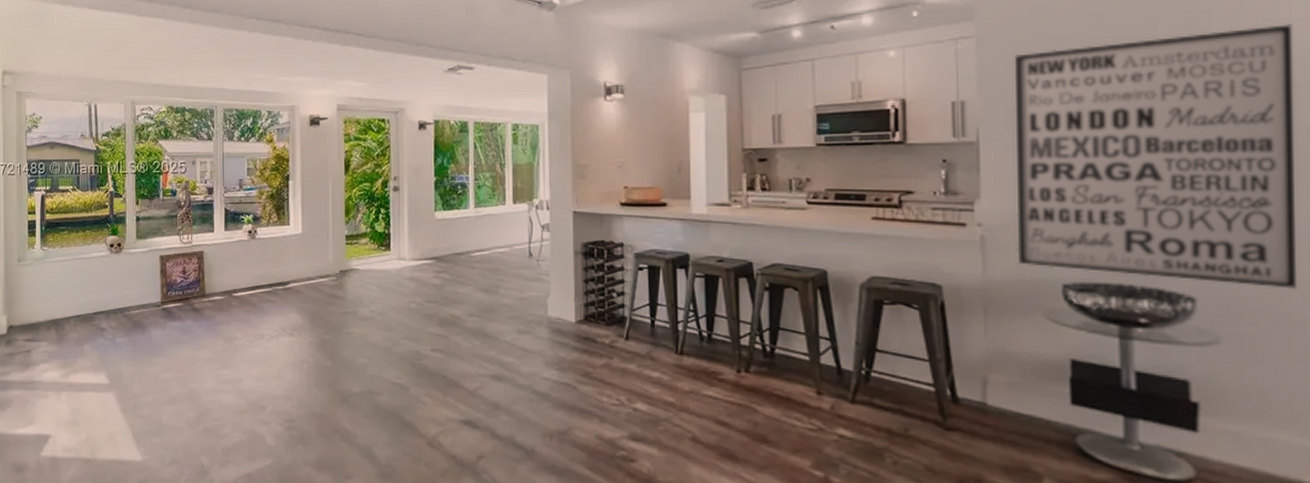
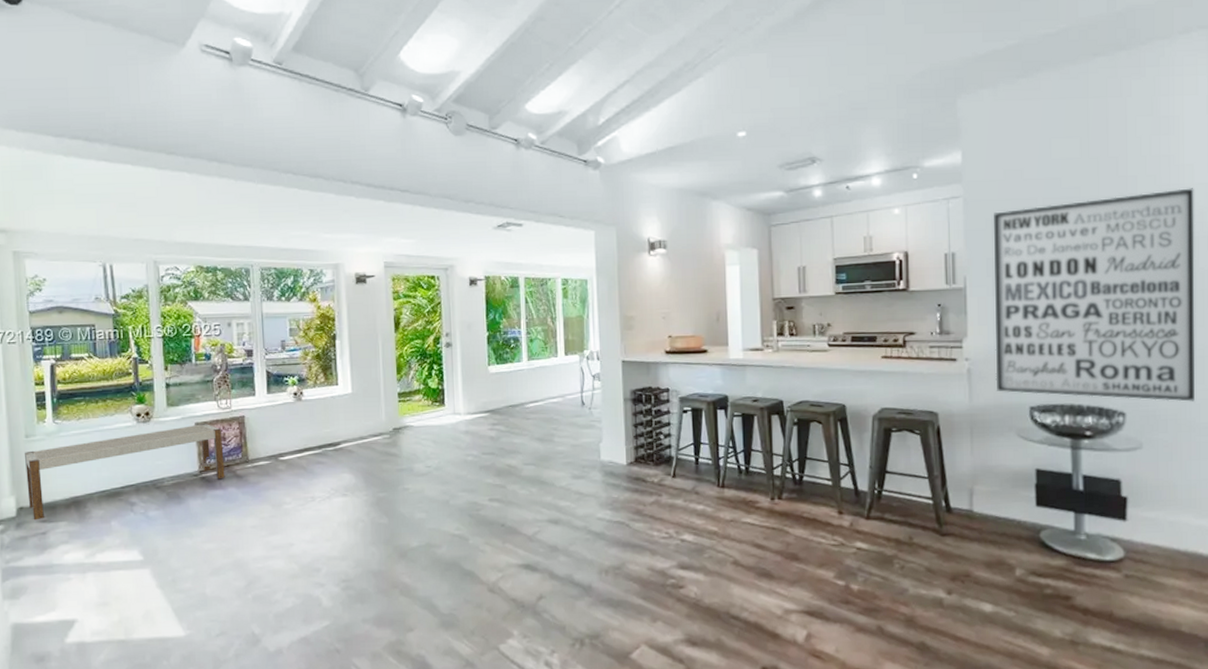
bench: none [17,256,184,339] -> present [25,423,225,520]

